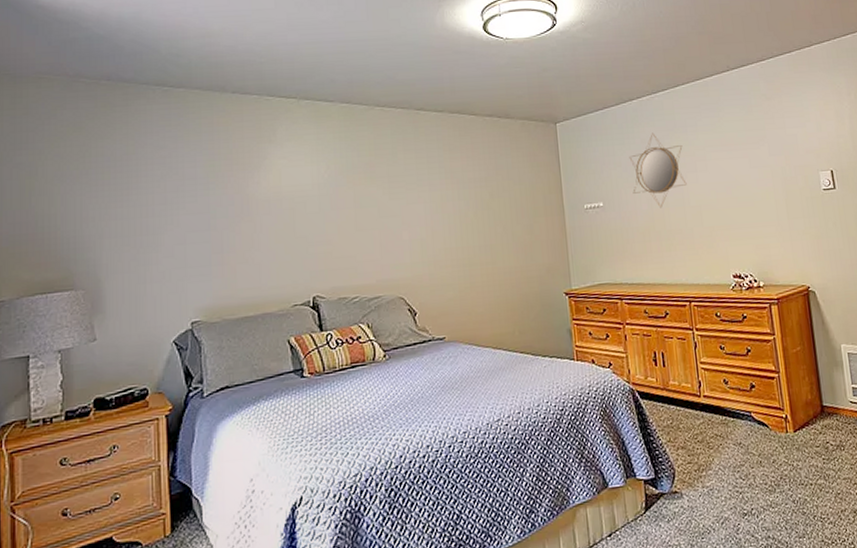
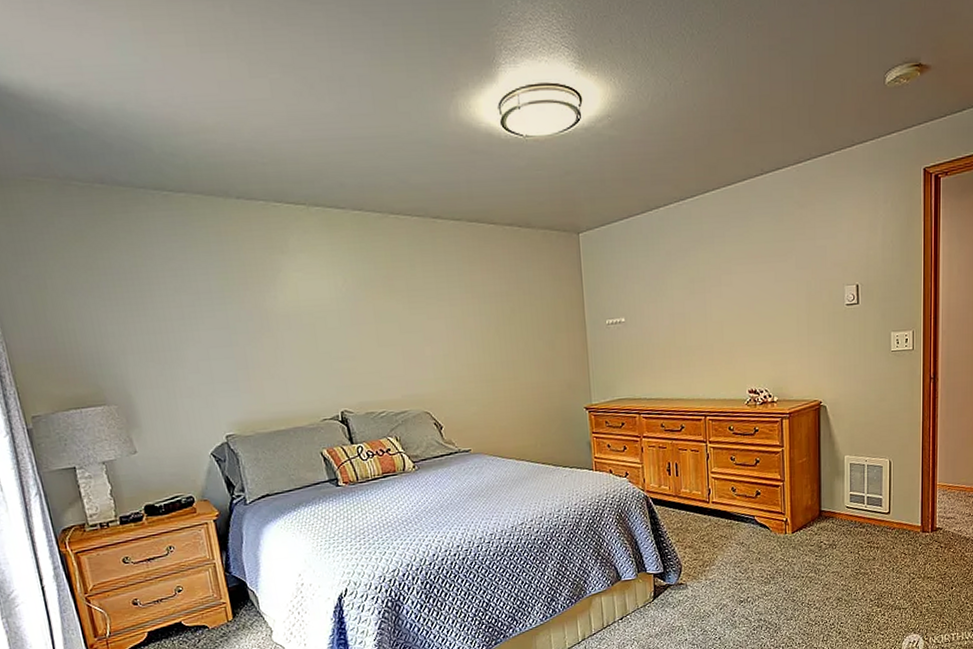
home mirror: present [629,132,687,208] -> none [653,244,710,324]

